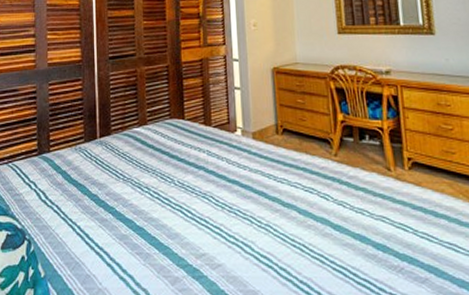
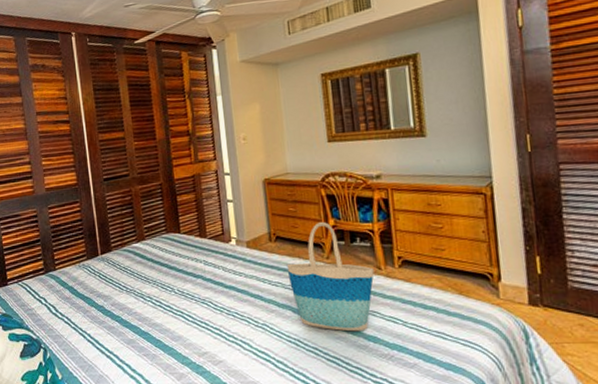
tote bag: none [293,117,384,239] -> present [286,222,375,332]

